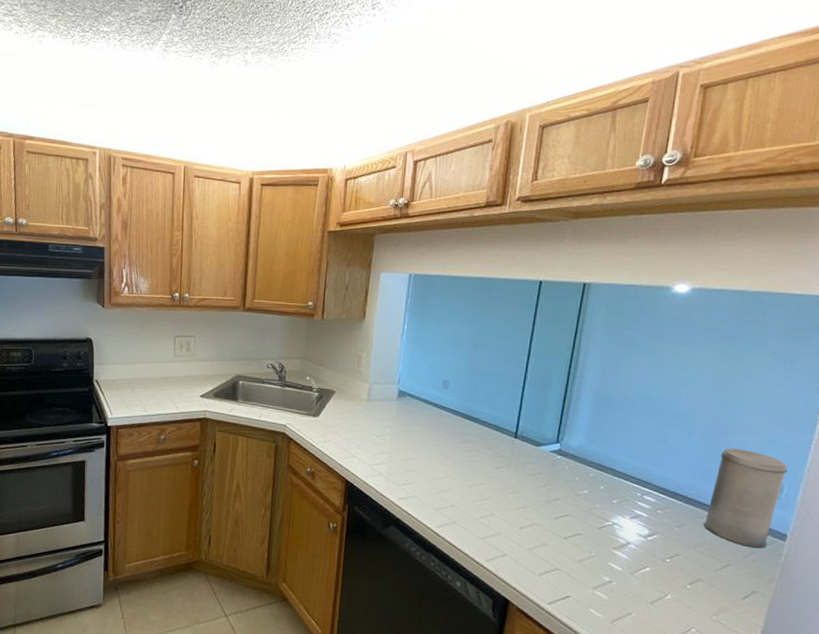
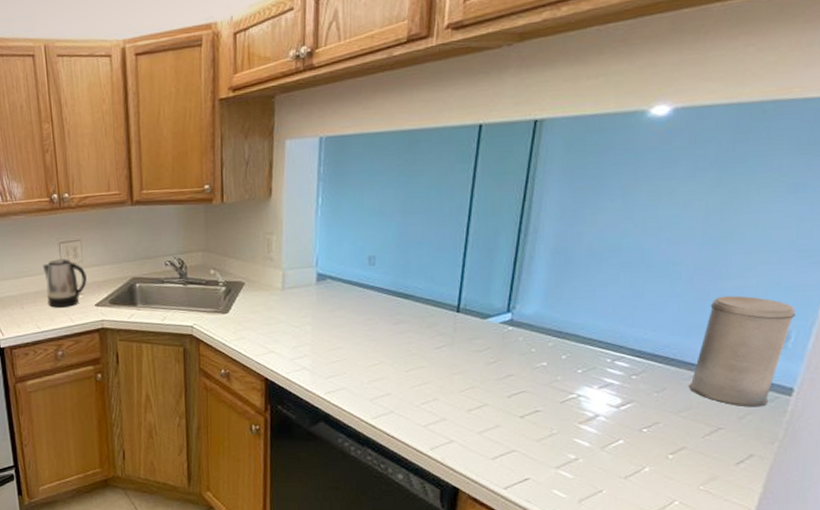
kettle: none [157,350,196,395] -> present [42,258,87,308]

